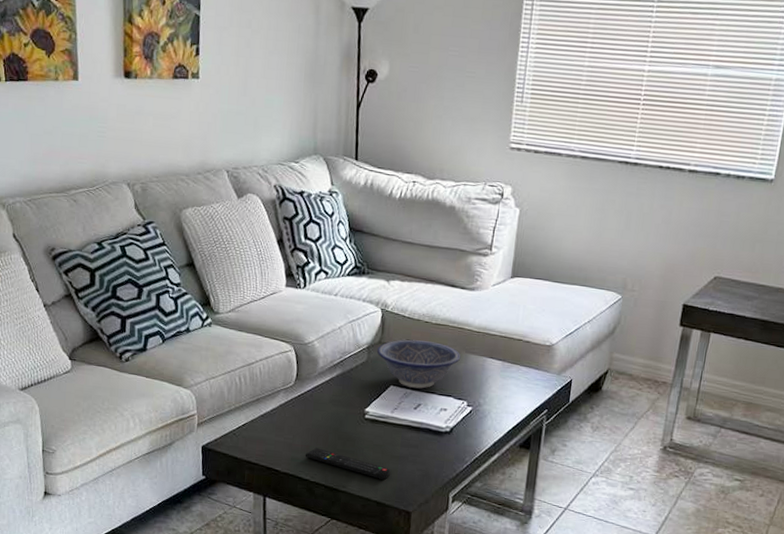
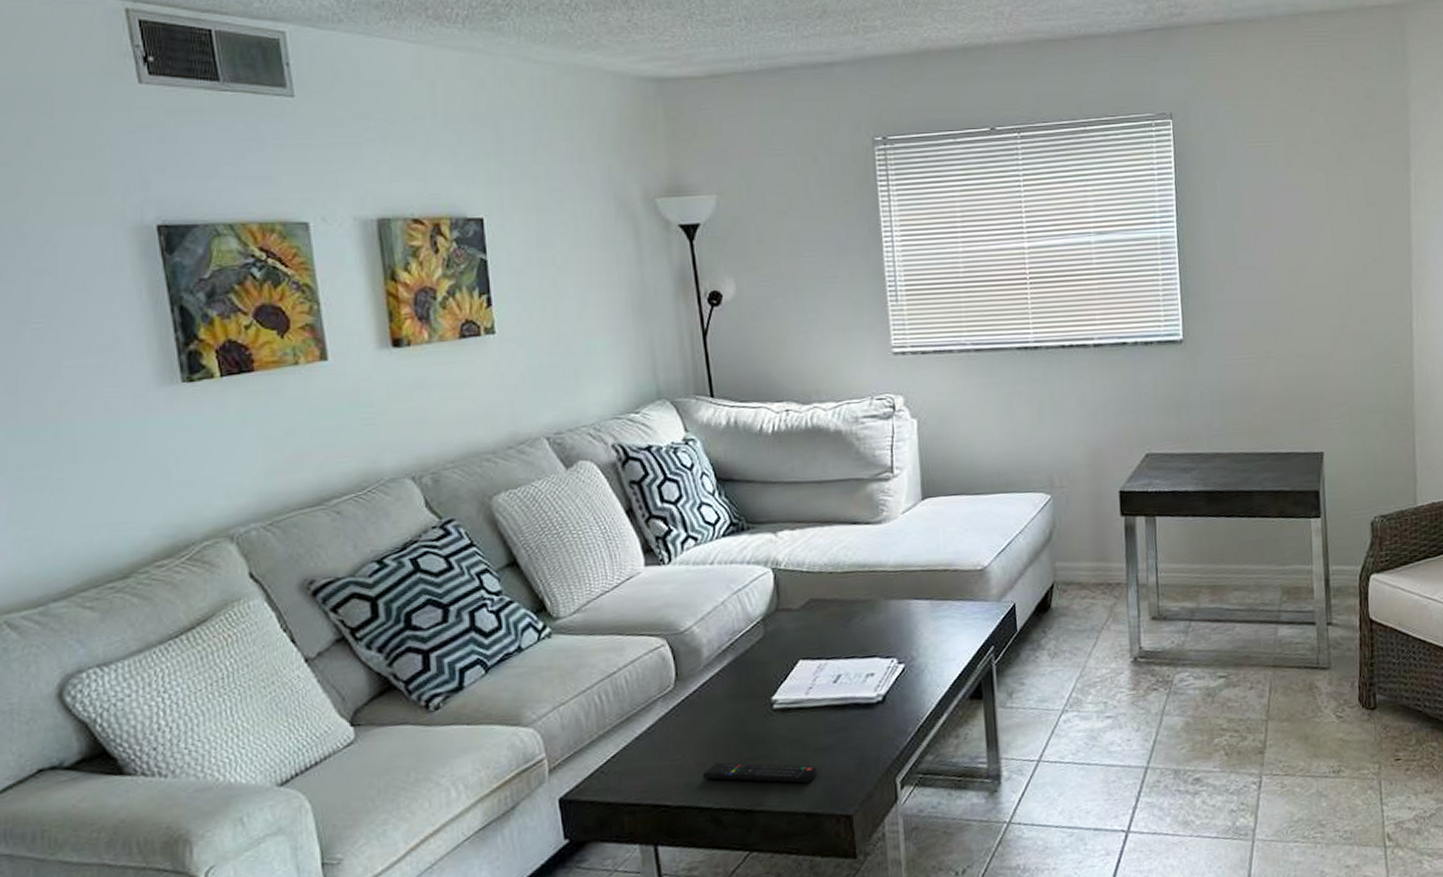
decorative bowl: present [376,339,461,389] -> none [774,594,880,658]

